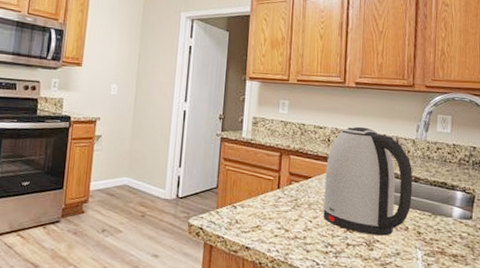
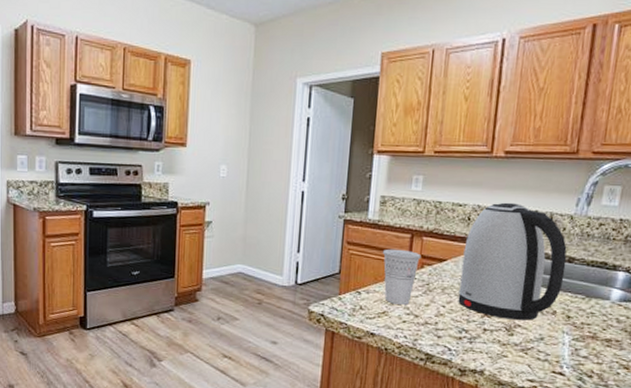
cup: none [255,165,289,219] -> present [382,248,421,305]

